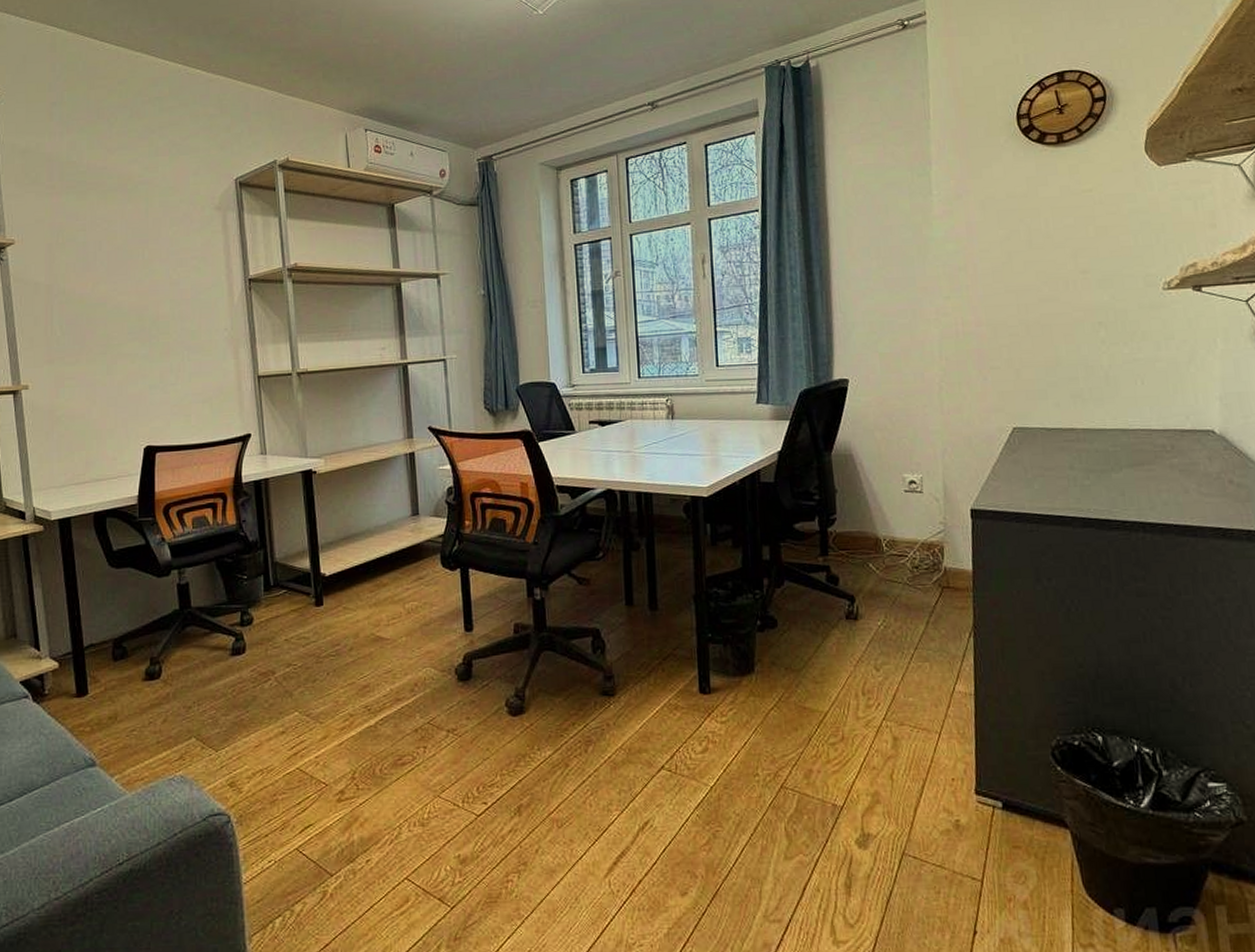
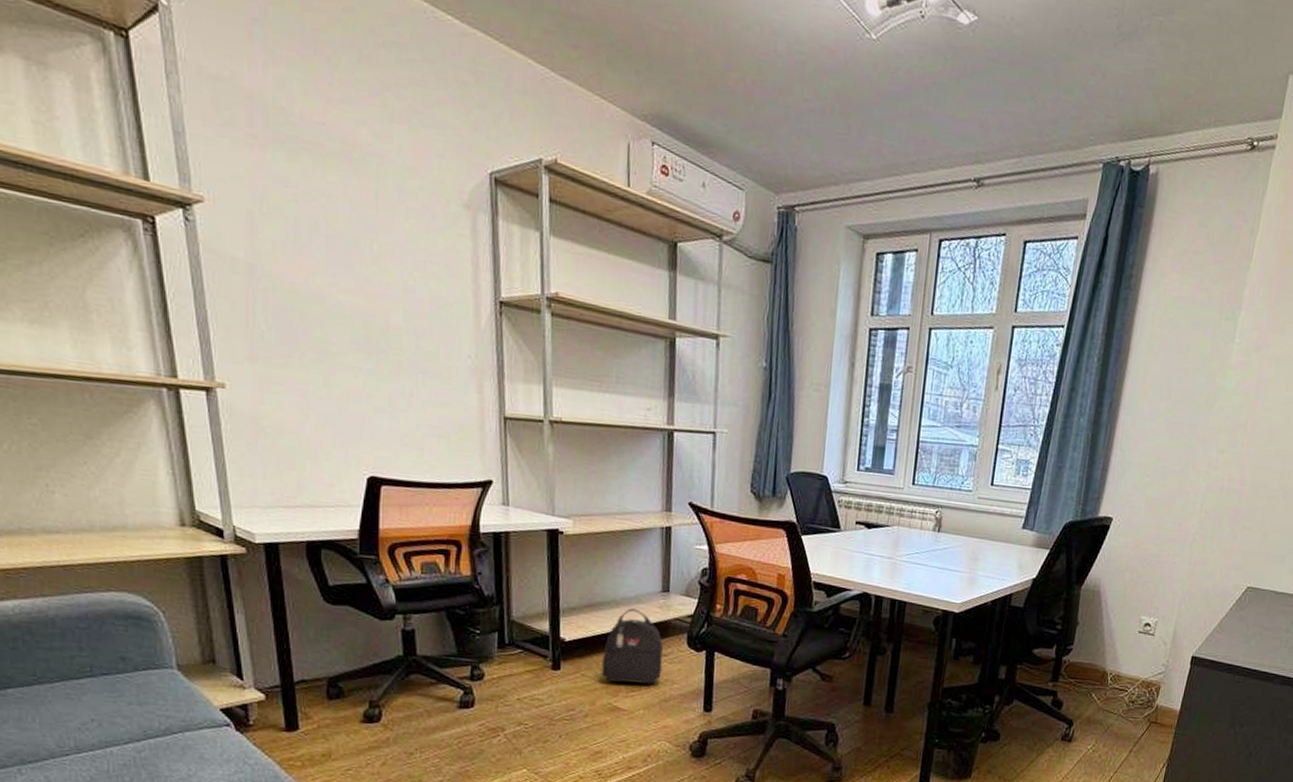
backpack: none [361,535,420,612] -> present [601,608,663,684]

